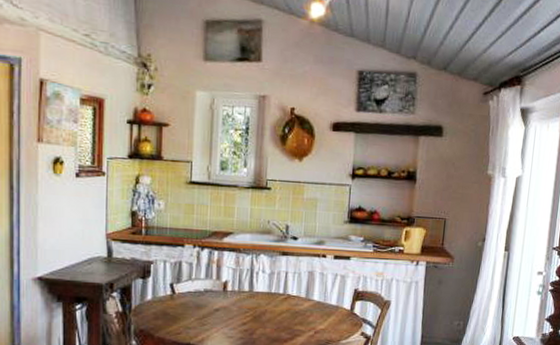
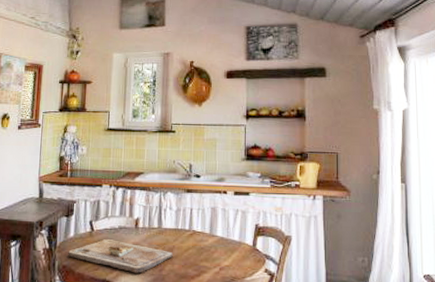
cutting board: none [145,303,265,337] -> present [68,239,173,274]

